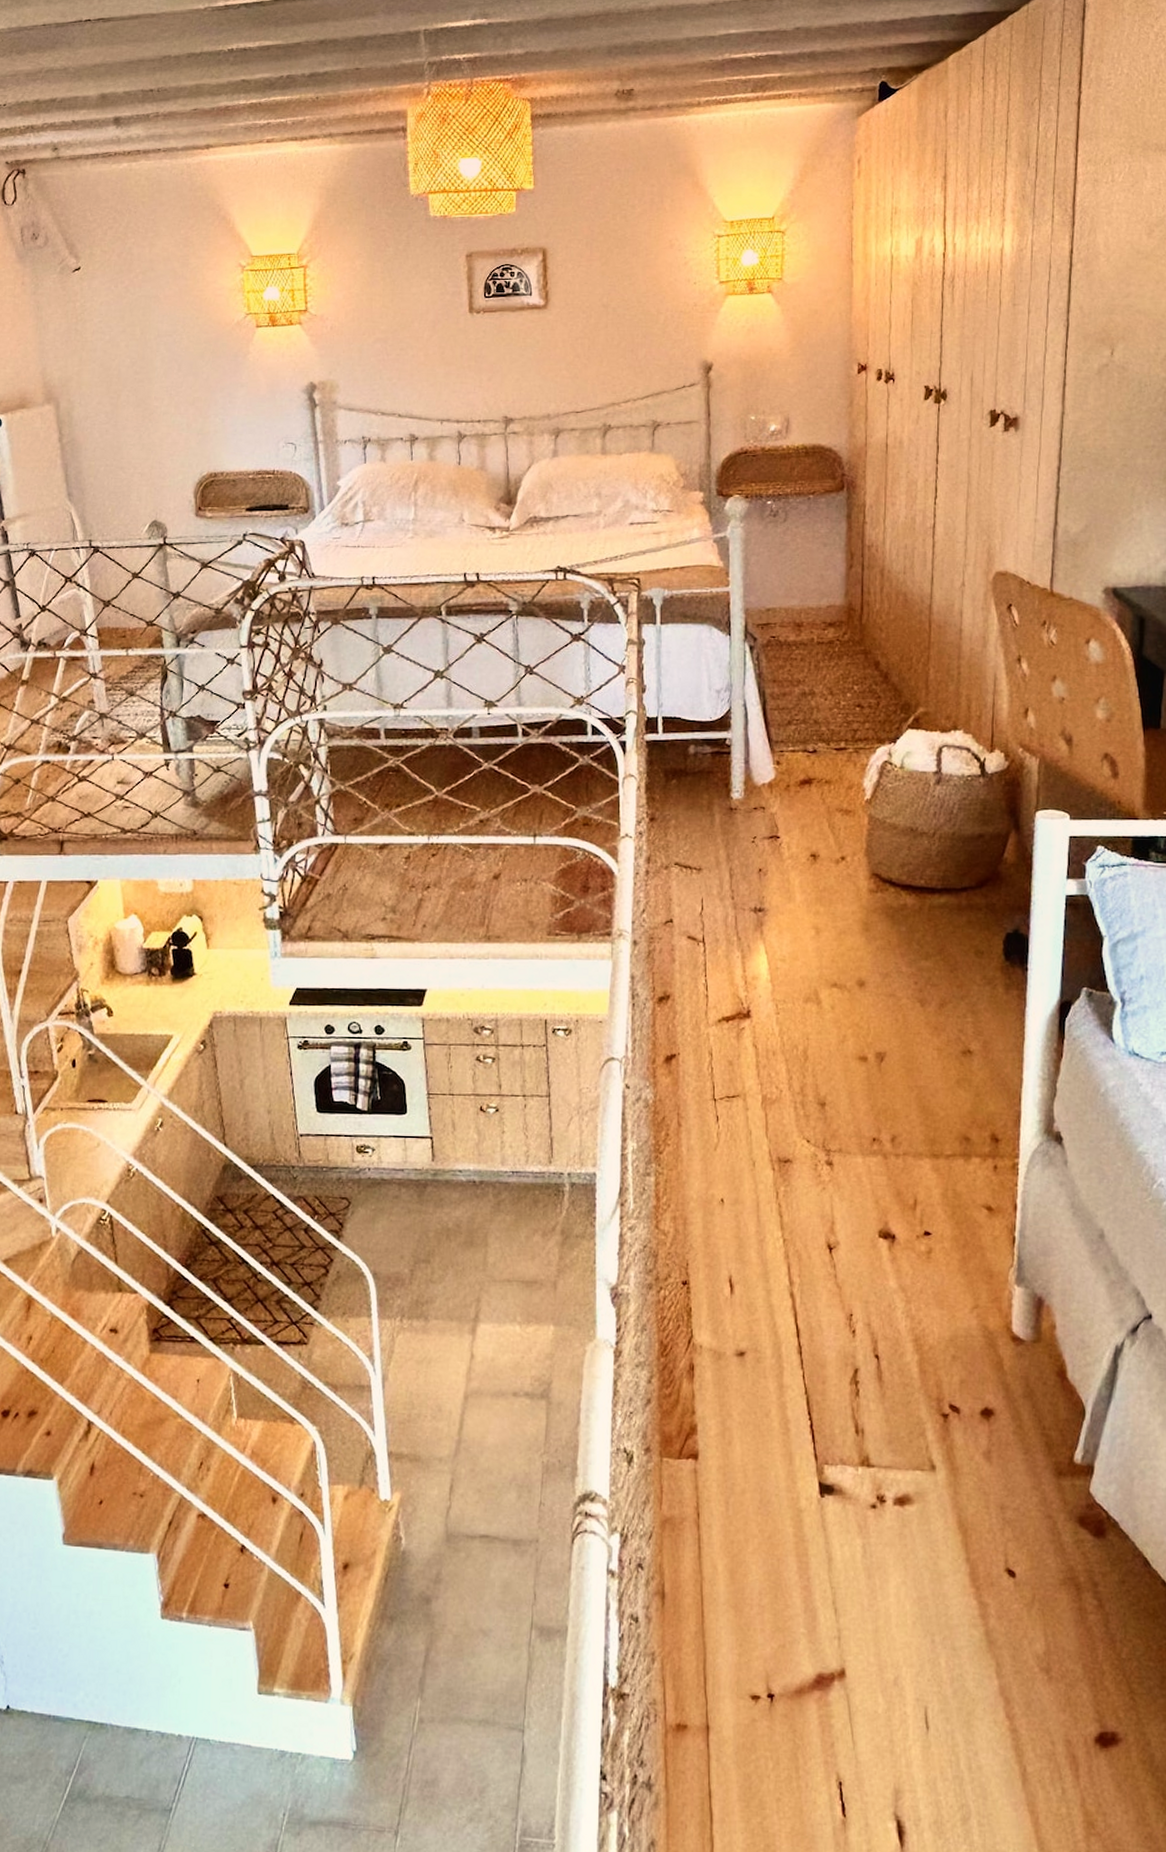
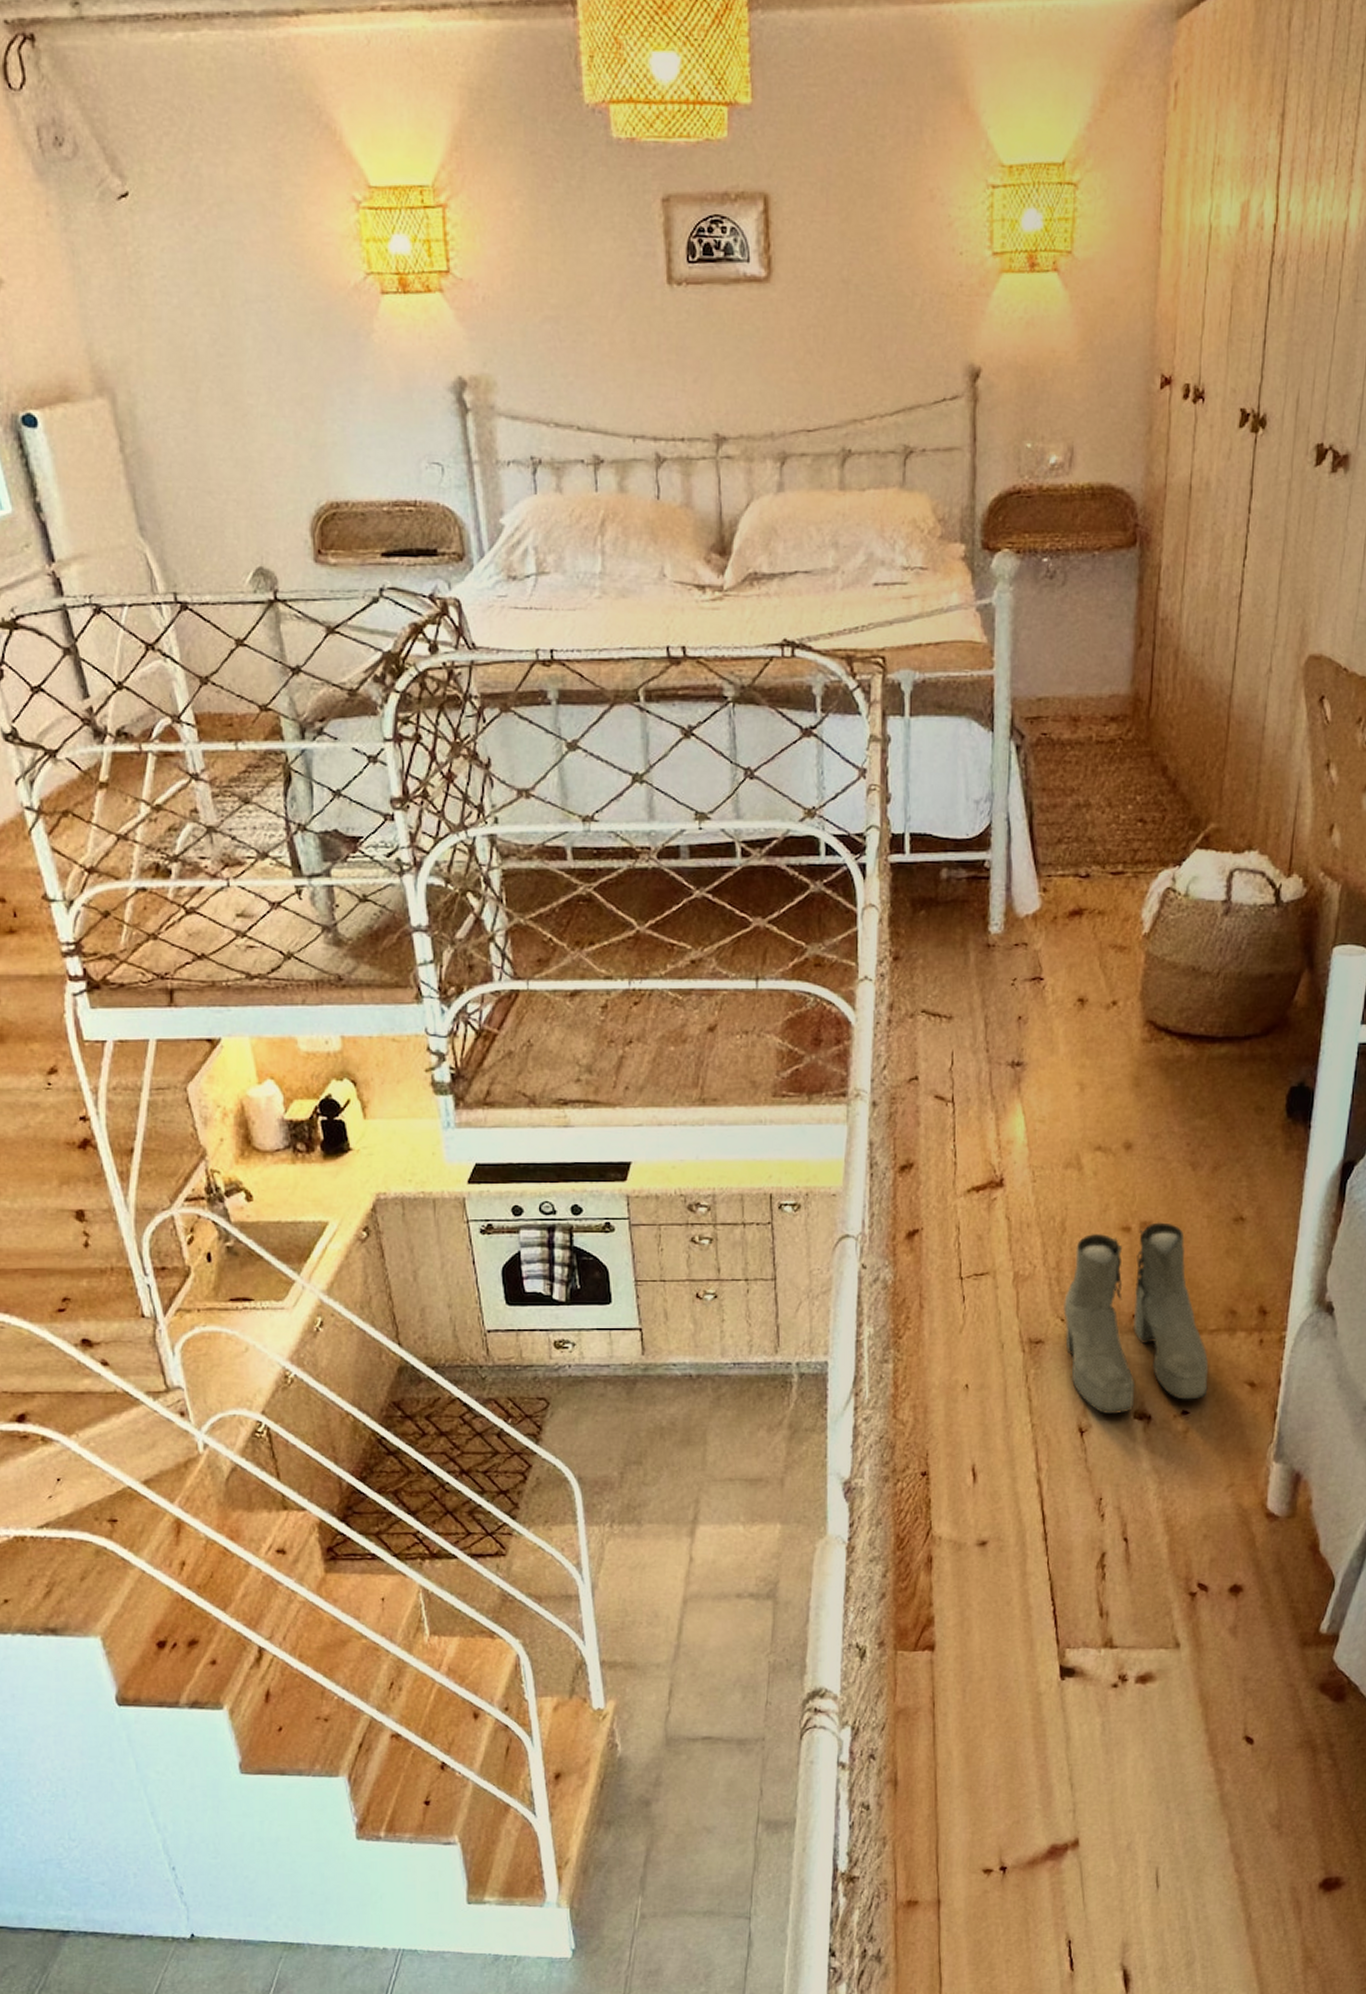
boots: none [809,1053,948,1232] -> present [1064,1222,1209,1414]

